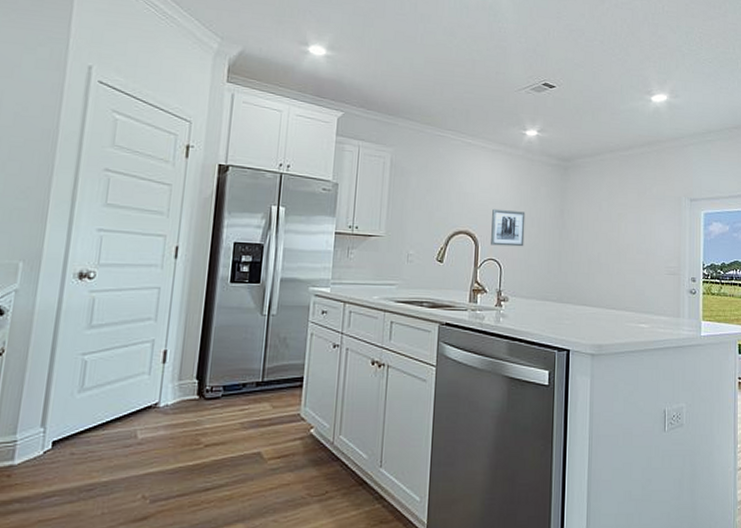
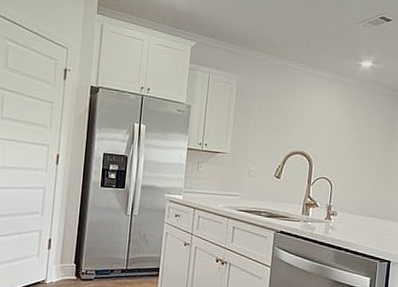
wall art: present [491,208,526,247] -> none [323,132,357,168]

